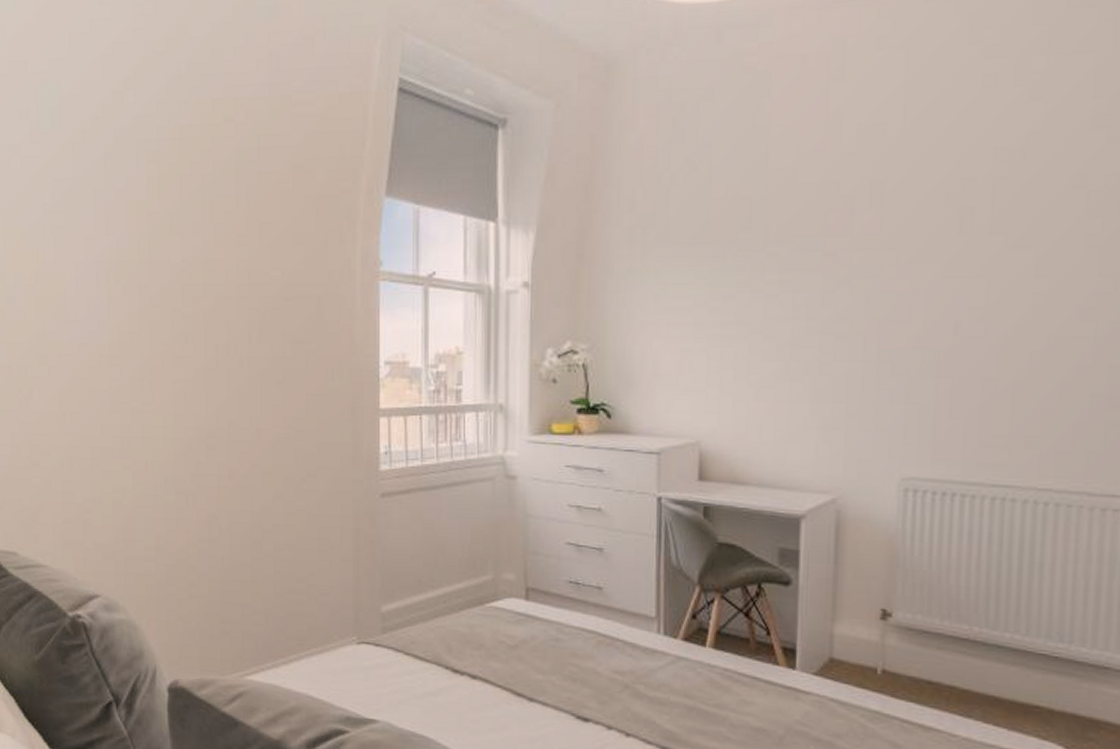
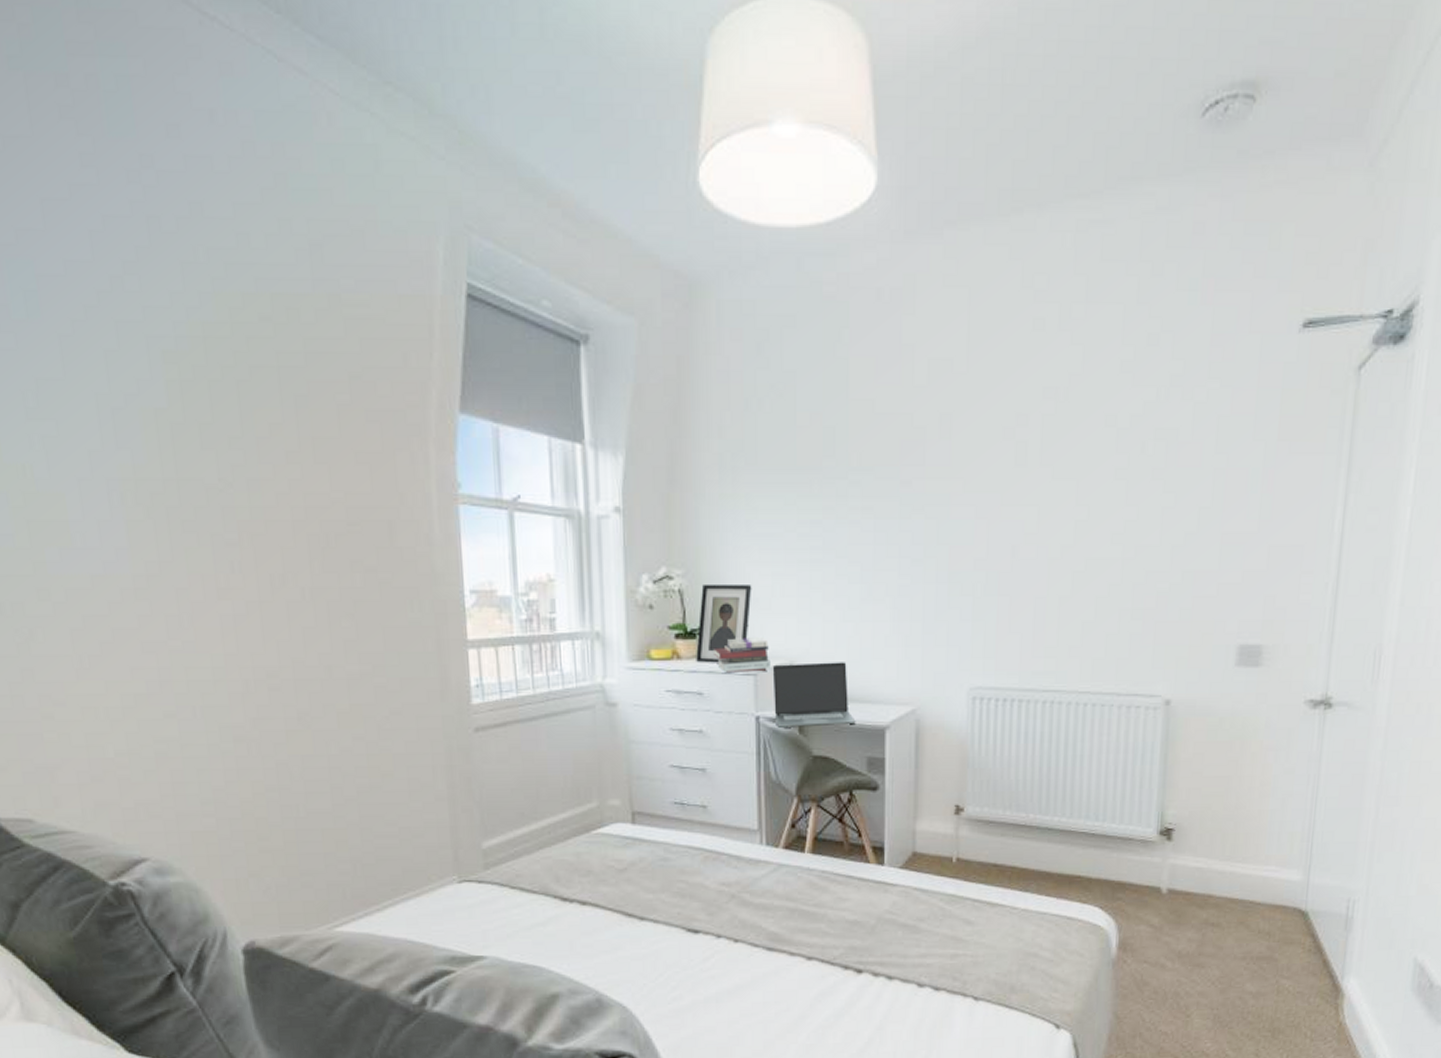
picture frame: none [598,358,659,440] -> present [696,583,752,663]
books: none [616,414,675,451] -> present [713,637,770,672]
laptop: none [676,443,767,512] -> present [772,662,856,728]

